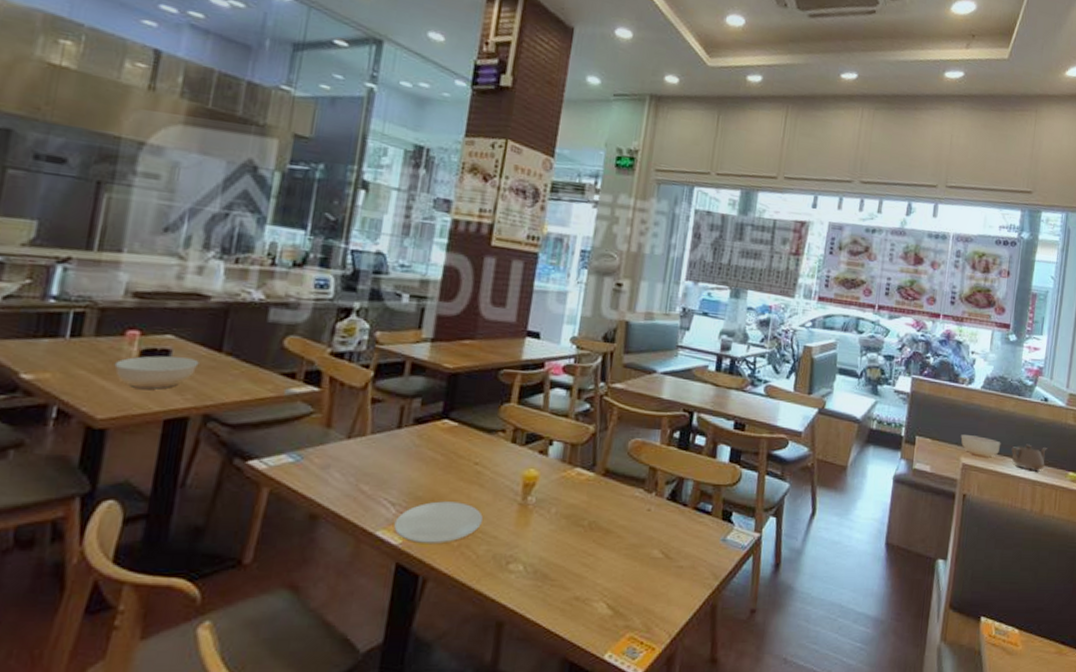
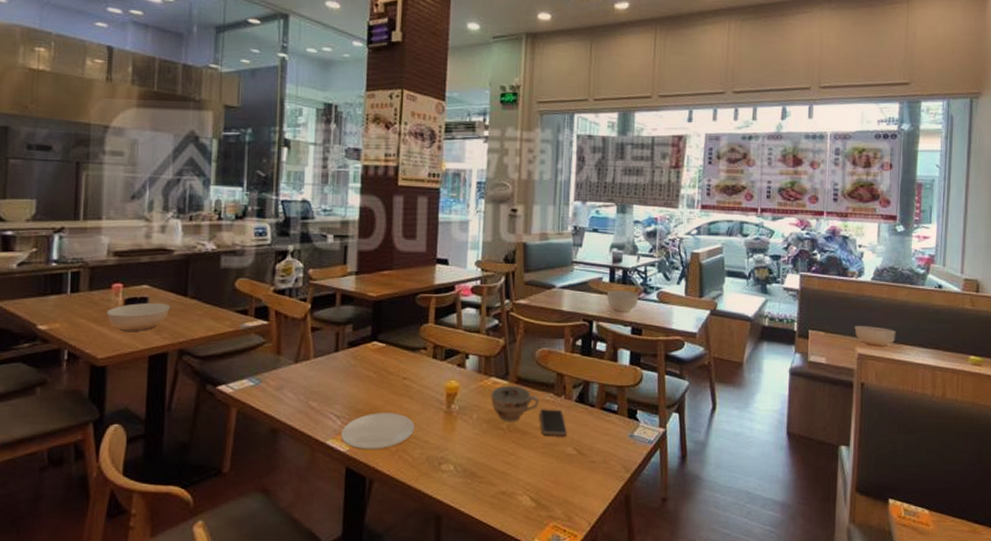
teacup: none [573,477,627,518] -> present [491,385,539,421]
mobile phone: none [626,506,655,537] -> present [539,409,567,436]
bowl: none [710,380,745,405] -> present [606,290,638,312]
teapot: present [1011,444,1048,472] -> none [907,331,945,357]

